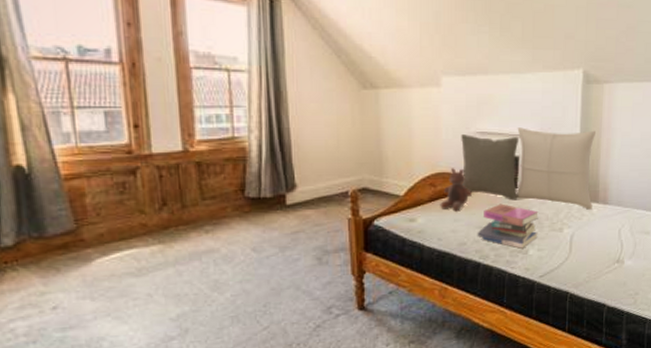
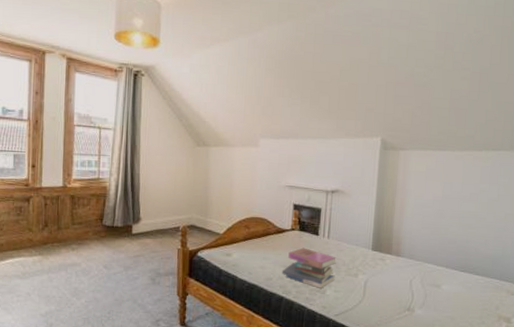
stuffed bear: present [440,168,472,212] -> none [252,214,279,251]
pillow: present [461,134,519,201] -> none [272,187,322,246]
pillow: present [517,128,595,210] -> none [318,184,391,260]

